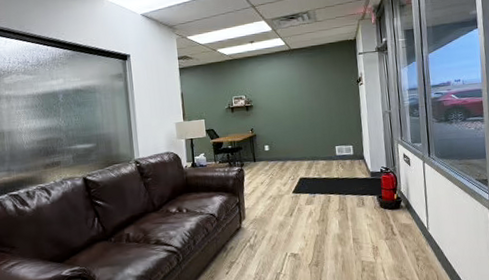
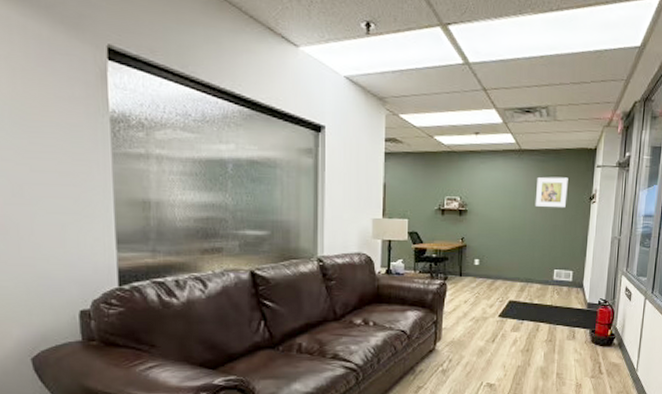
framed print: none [308,66,337,94] -> present [534,177,568,207]

